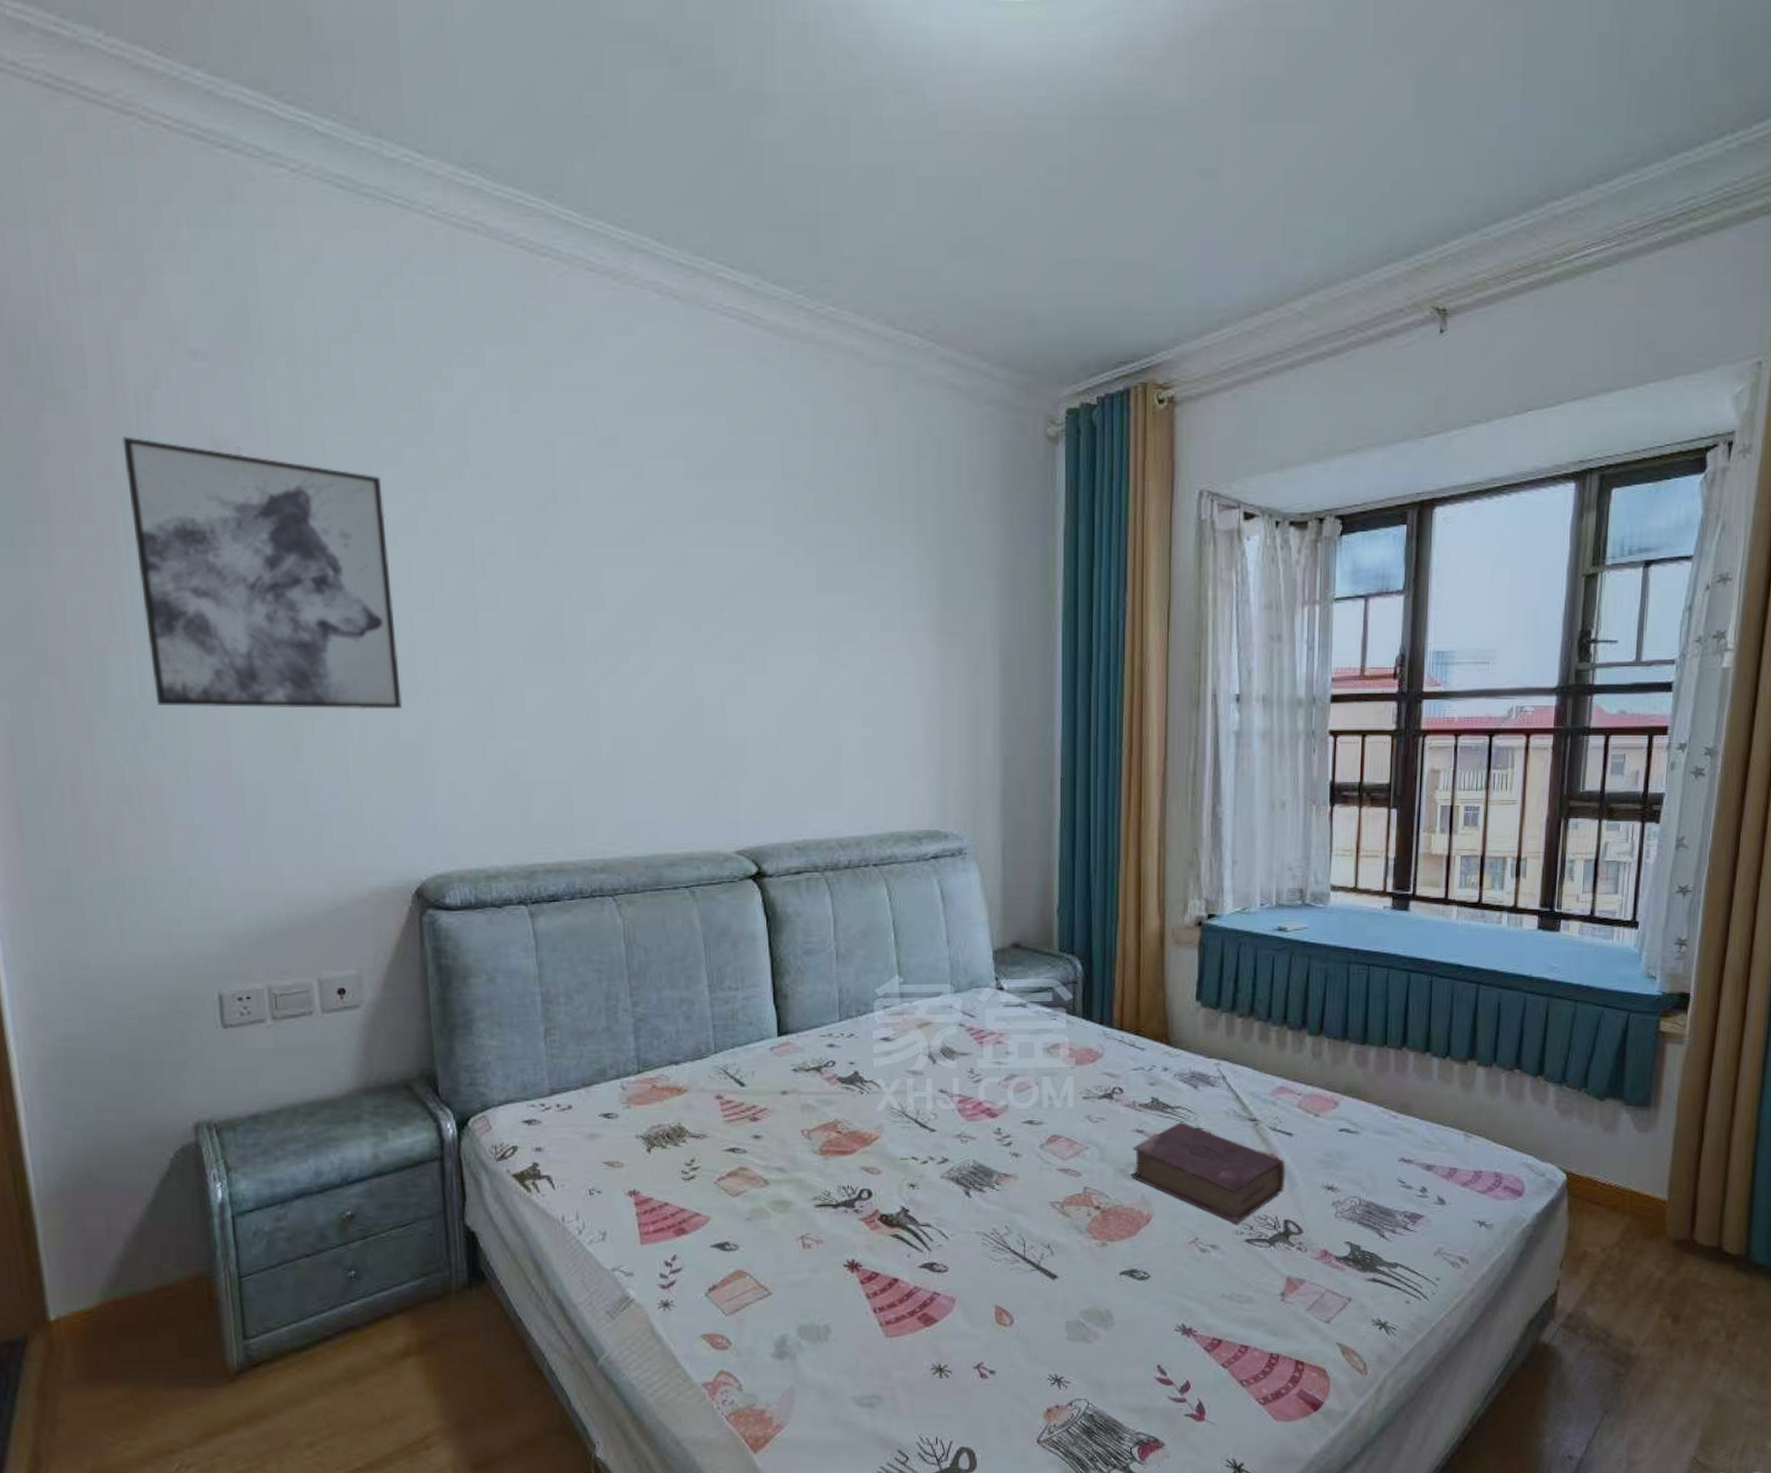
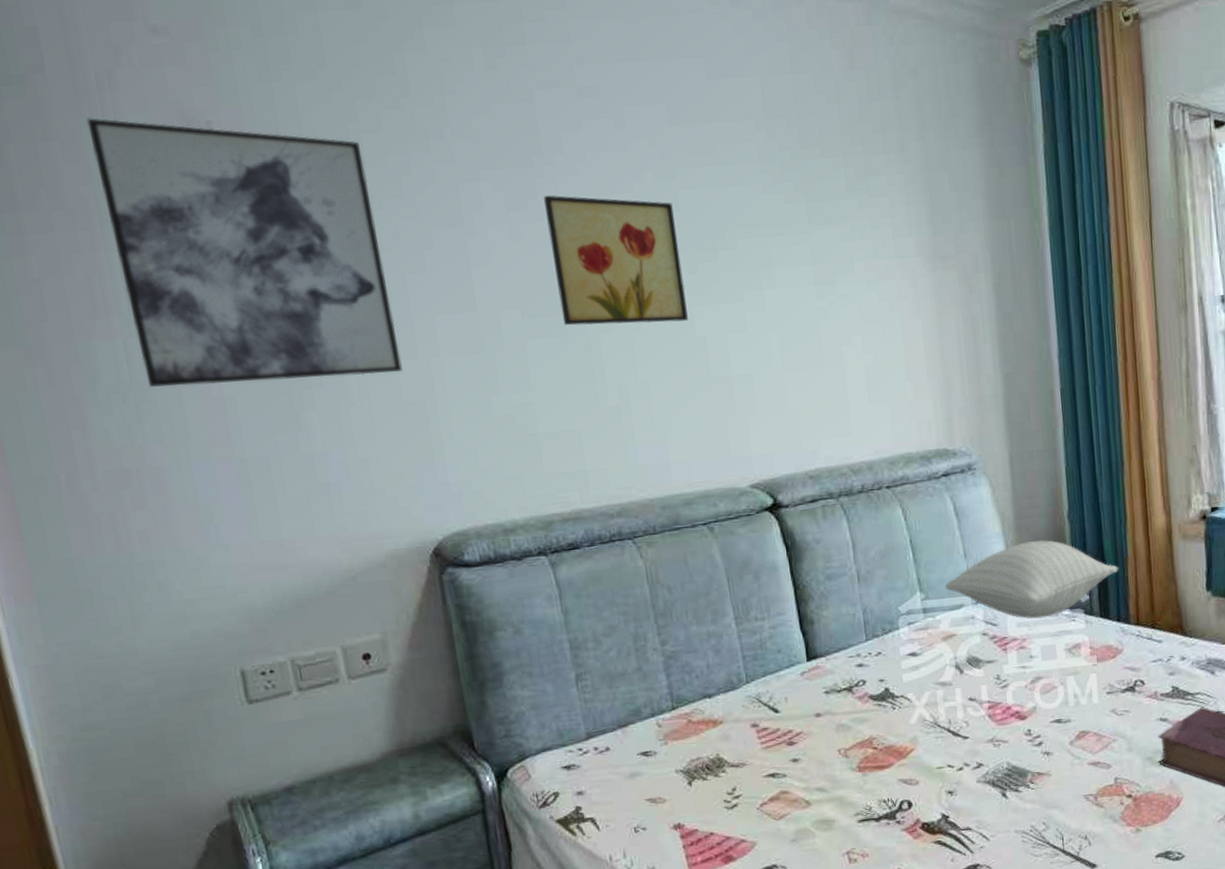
wall art: none [556,542,688,679] -> present [544,195,688,326]
pillow: none [925,932,1105,1014] -> present [945,539,1118,619]

